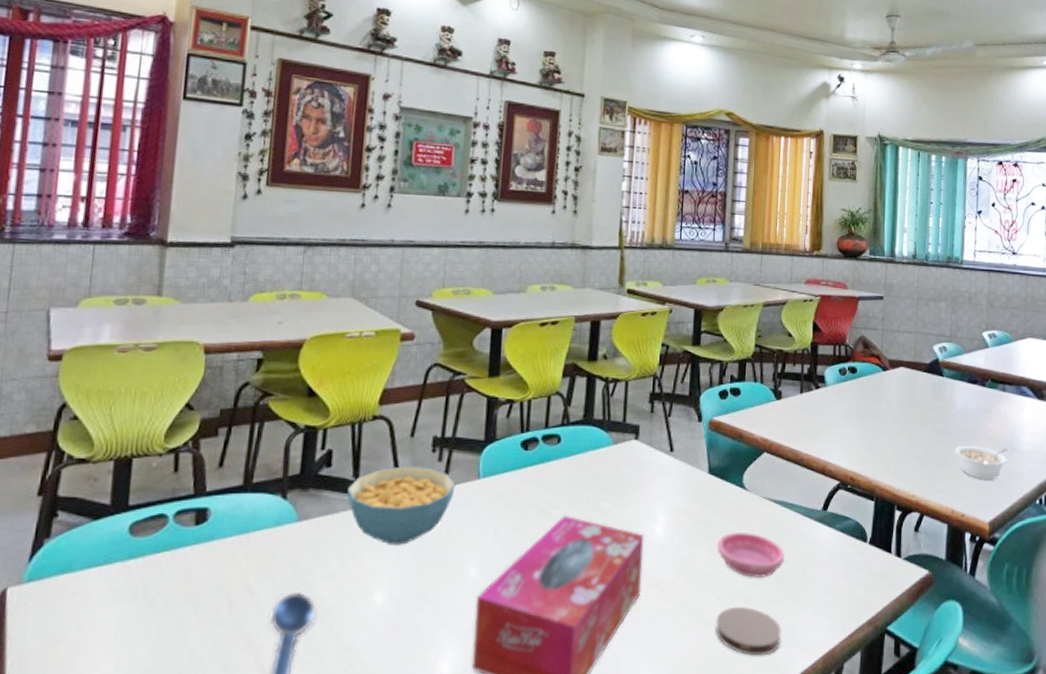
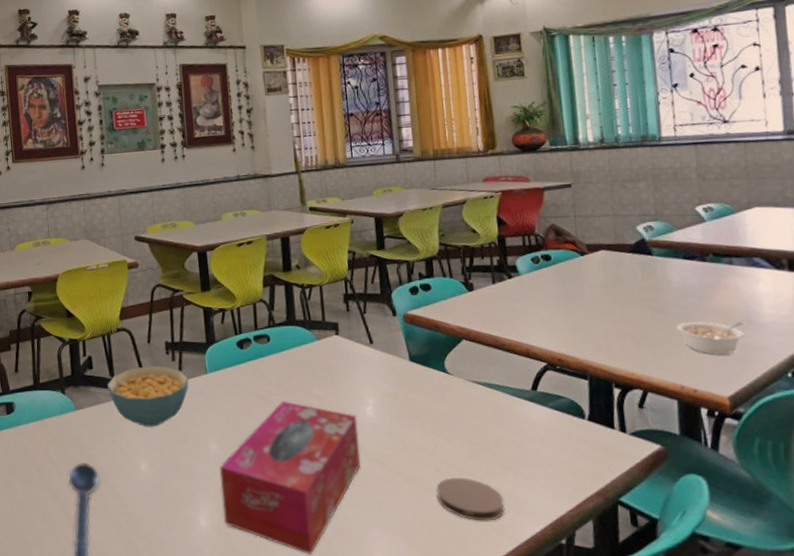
saucer: present [717,531,785,578] -> none [427,411,498,452]

